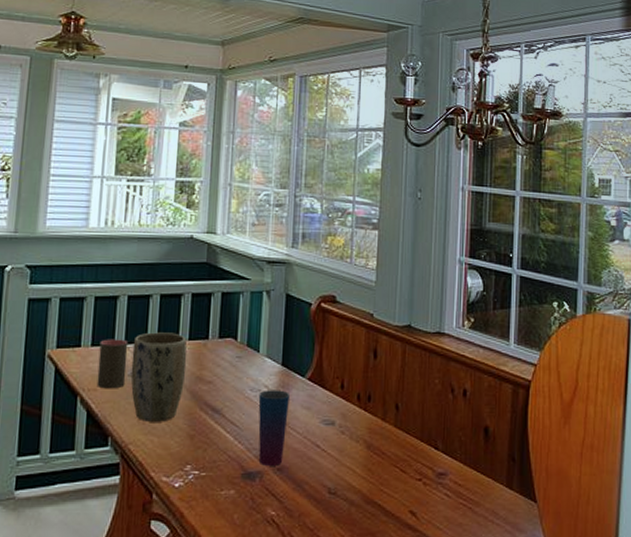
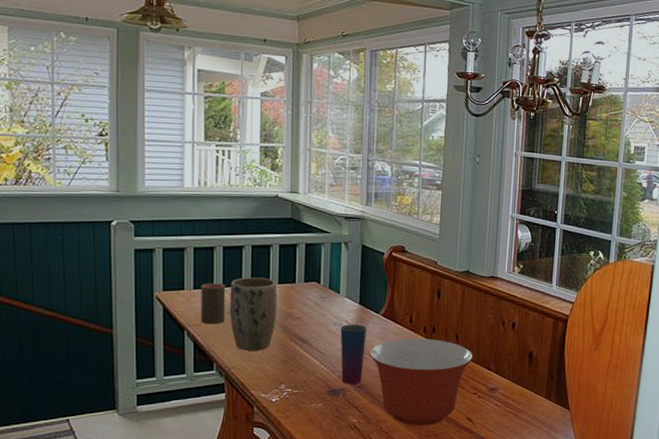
mixing bowl: none [292,408,417,521] -> present [369,339,473,426]

